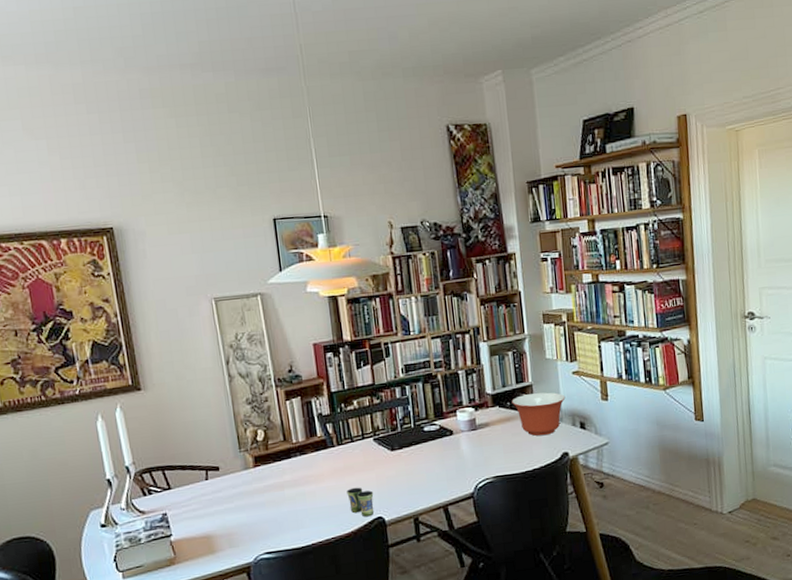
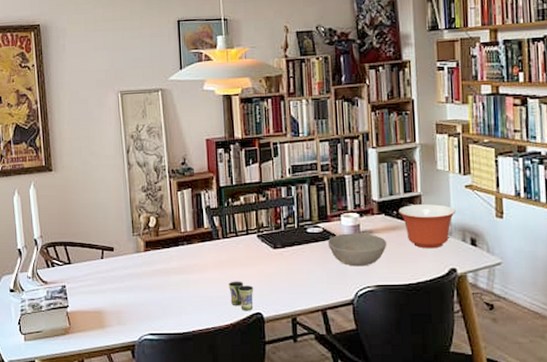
bowl: none [444,426,503,461] -> present [327,233,387,267]

